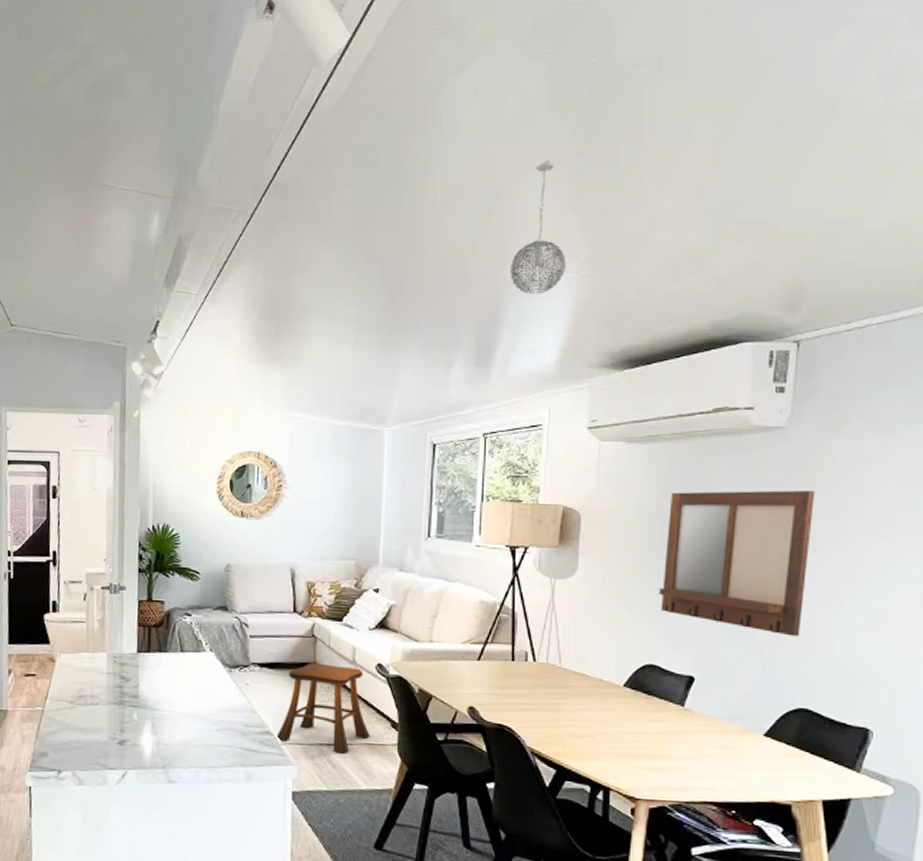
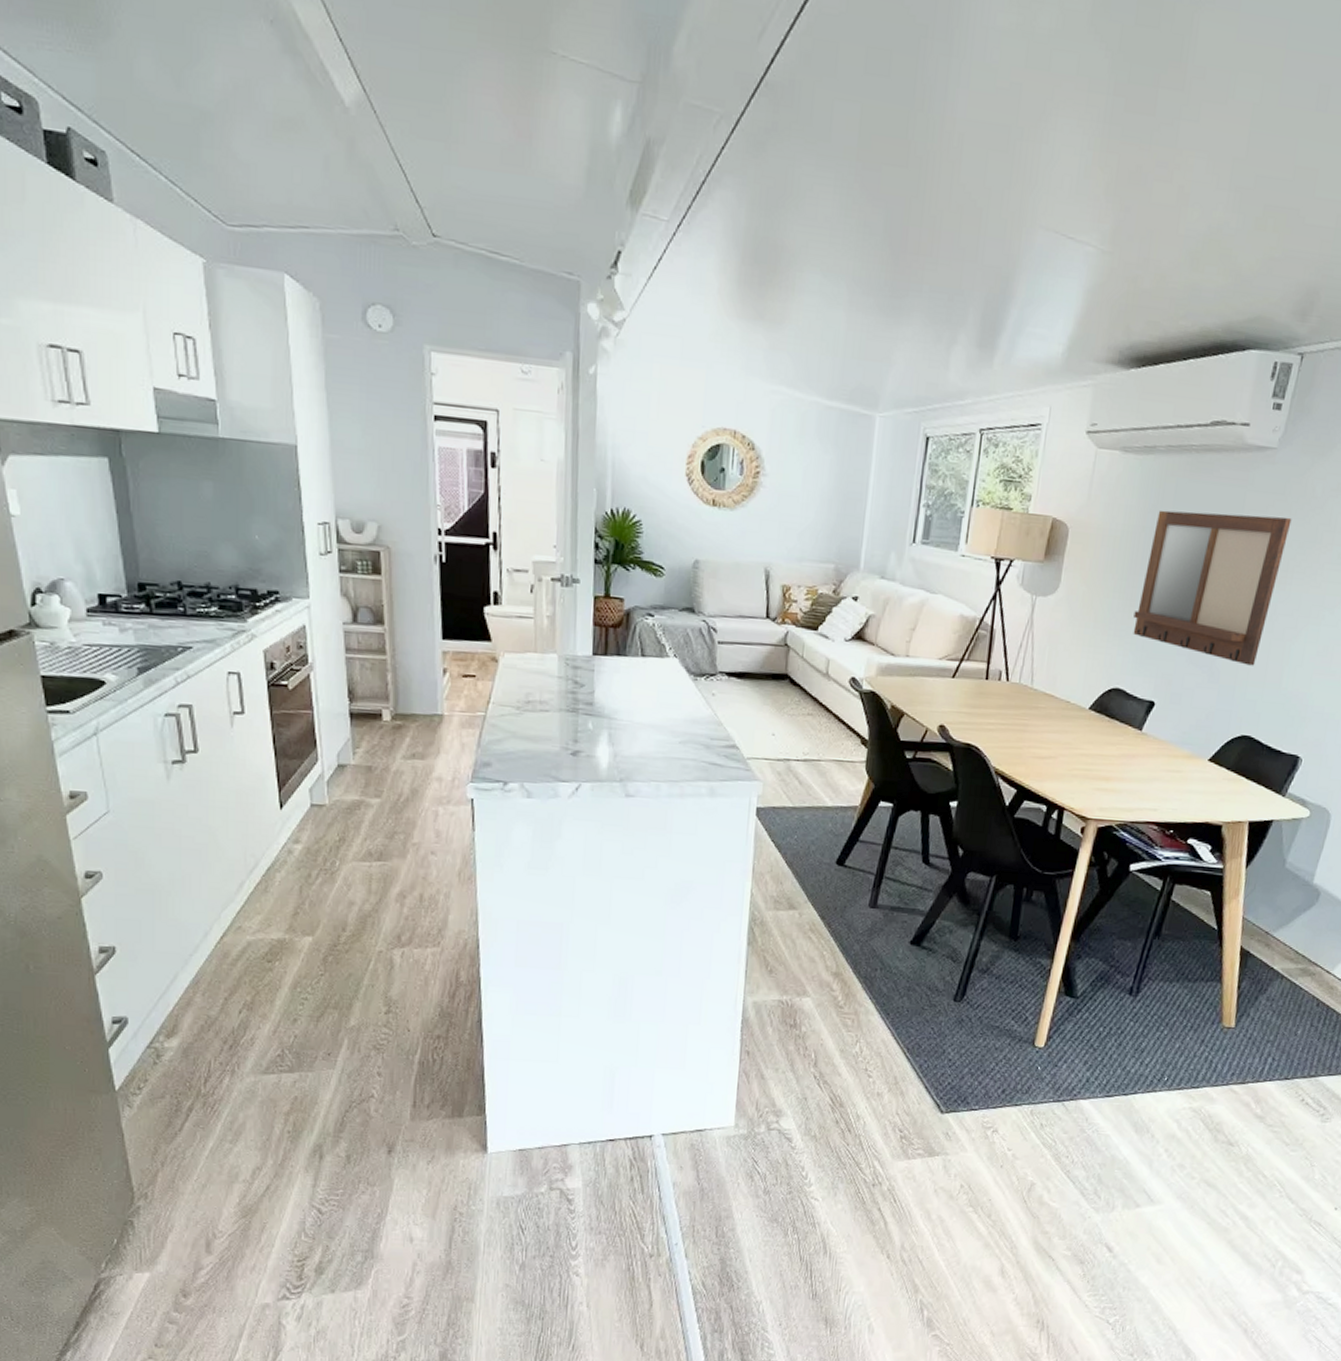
stool: present [275,663,371,754] -> none [741,674,840,770]
pendant light: present [510,159,566,294] -> none [1026,97,1087,269]

